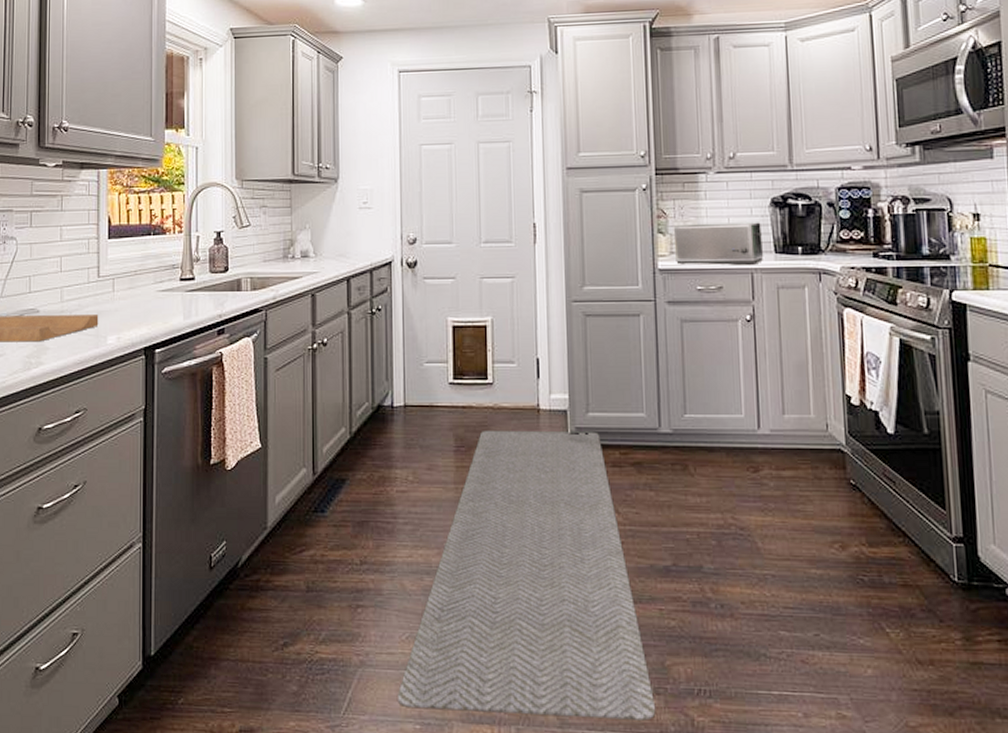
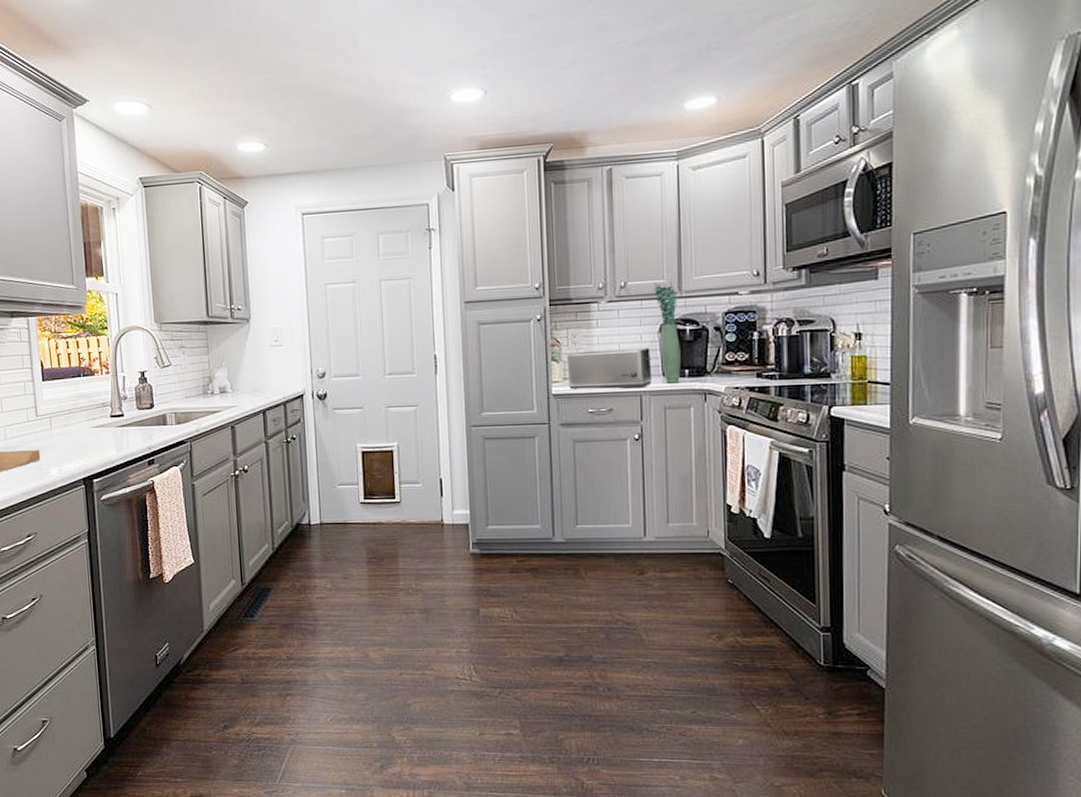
rug: present [398,431,656,721] -> none [325,542,551,784]
vase: none [764,154,794,261] -> present [654,282,681,384]

